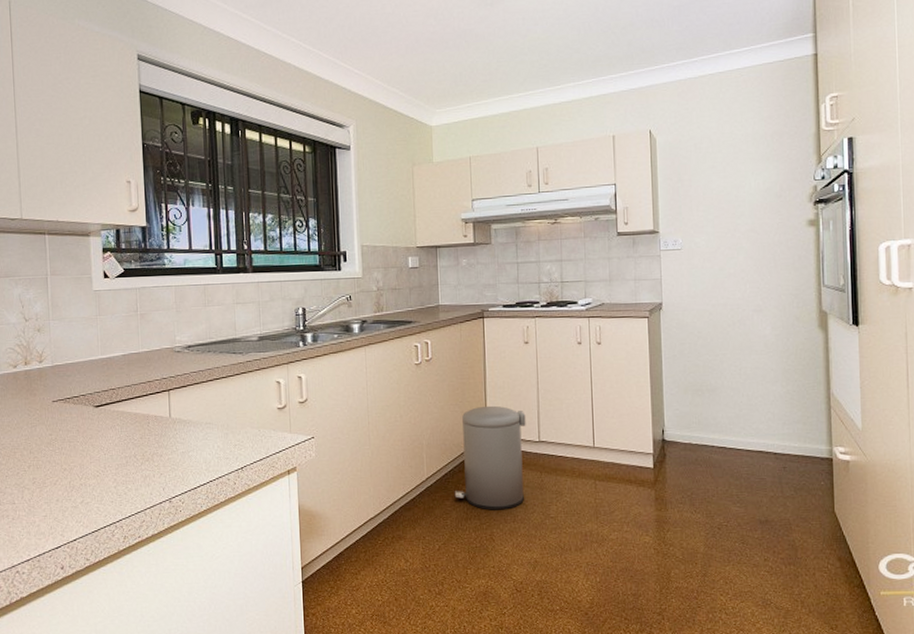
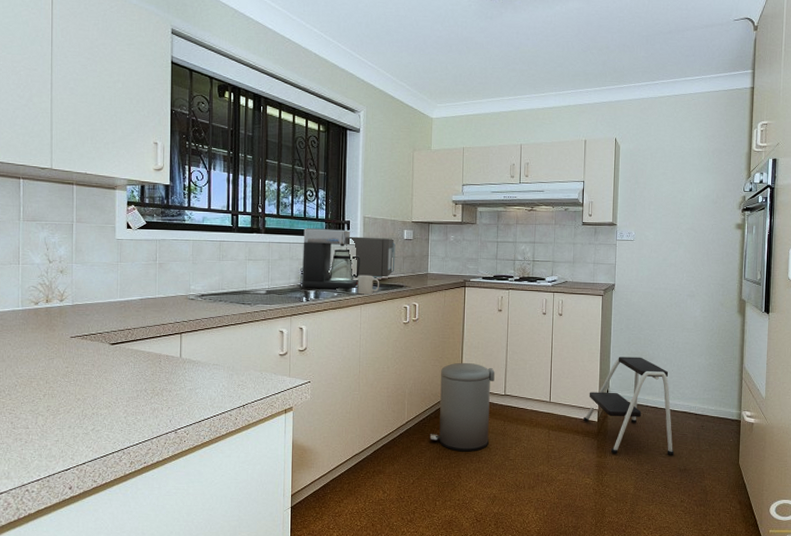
coffee maker: none [295,261,362,331] -> present [301,228,360,290]
microwave: none [344,267,401,318] -> present [346,236,396,281]
mug: none [359,311,385,335] -> present [357,275,380,295]
step stool: none [636,388,751,506] -> present [583,356,674,455]

